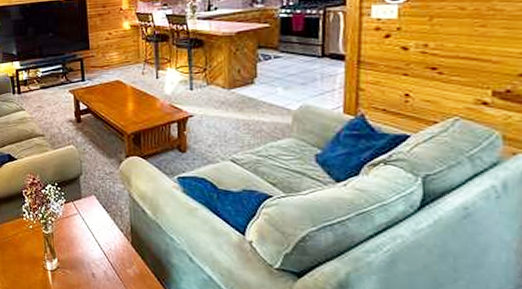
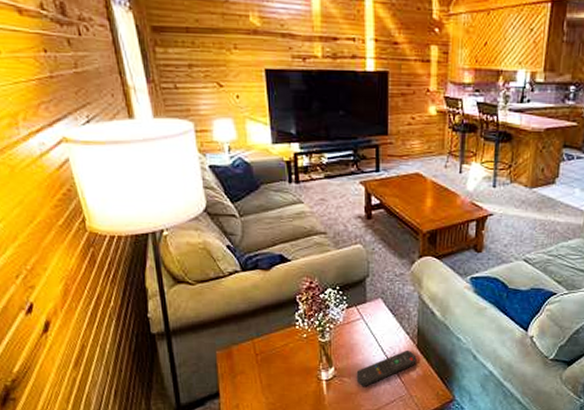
remote control: none [77,247,132,281] -> present [356,351,417,387]

